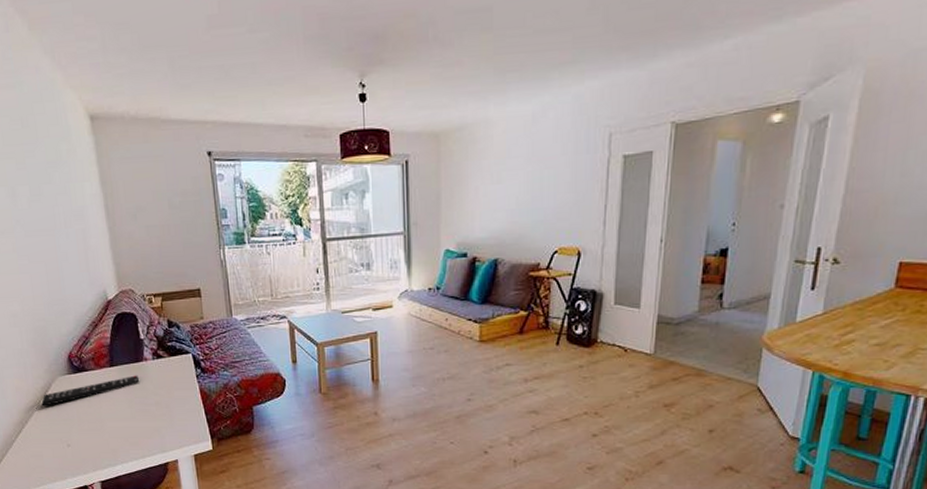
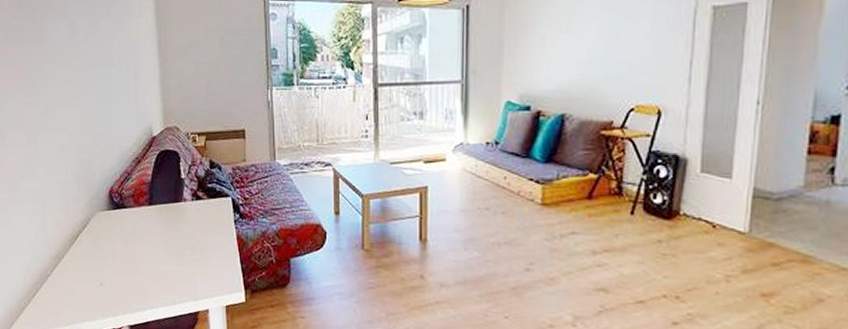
remote control: present [41,375,140,406] -> none [79,216,177,242]

